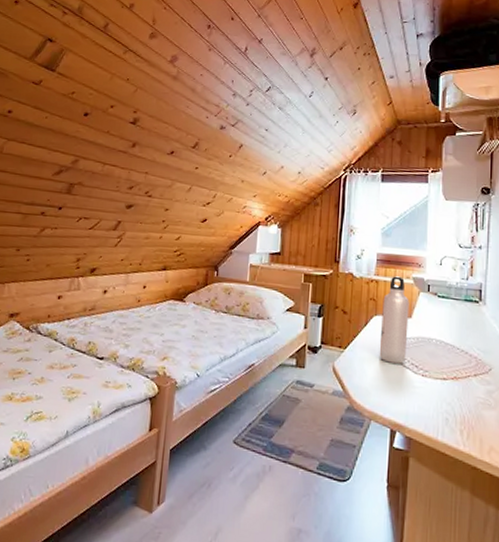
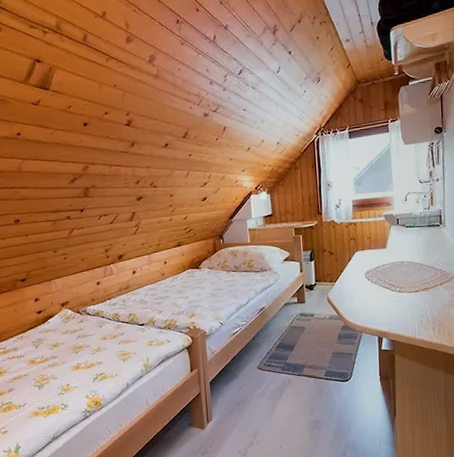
water bottle: present [379,276,410,364] -> none [361,216,385,287]

